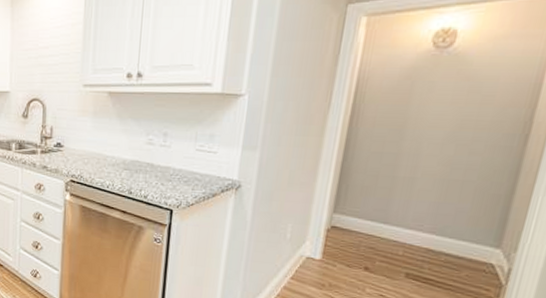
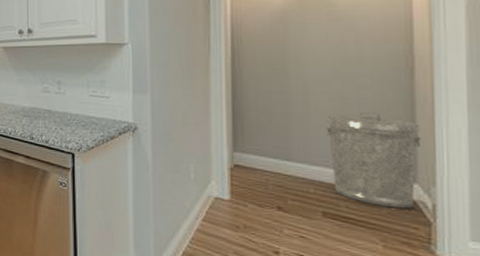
trash can: none [422,177,519,273] -> present [326,111,422,209]

